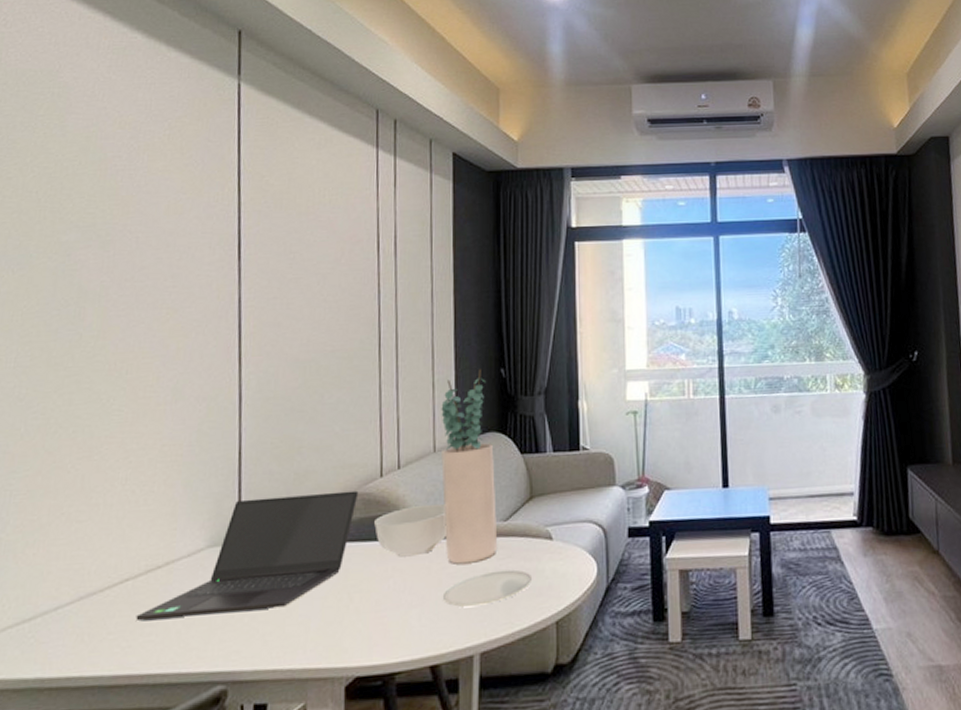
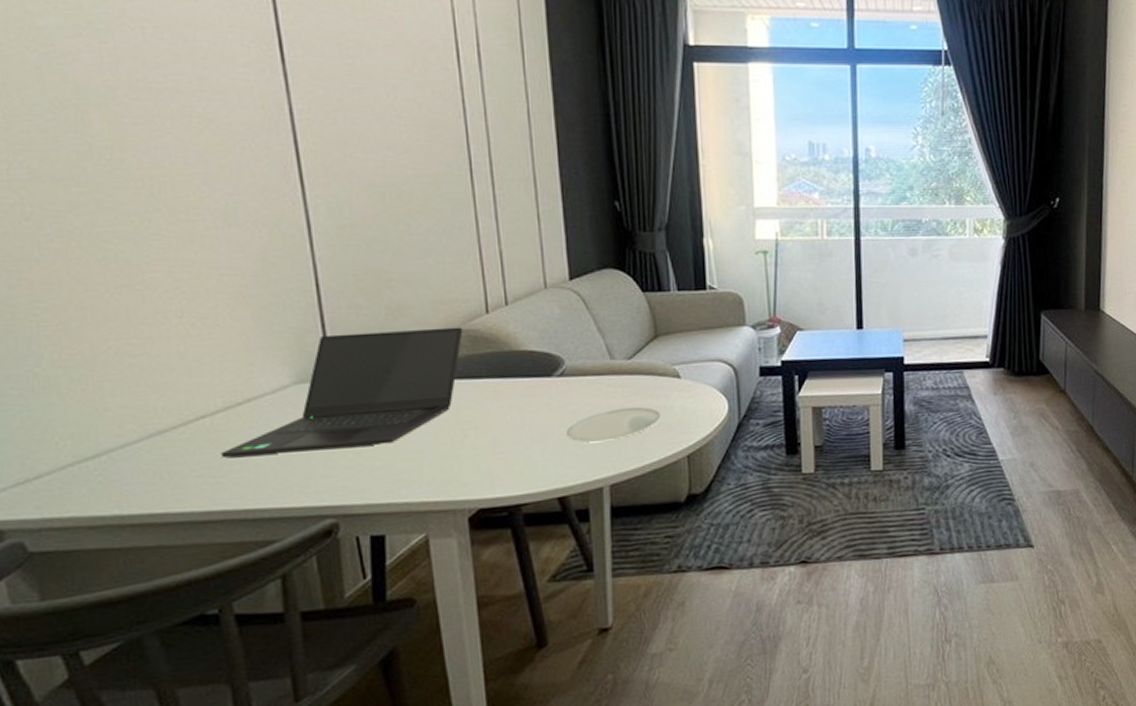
bowl: present [374,503,447,557] -> none [484,341,566,395]
vase: present [441,369,498,564] -> none [549,201,623,402]

